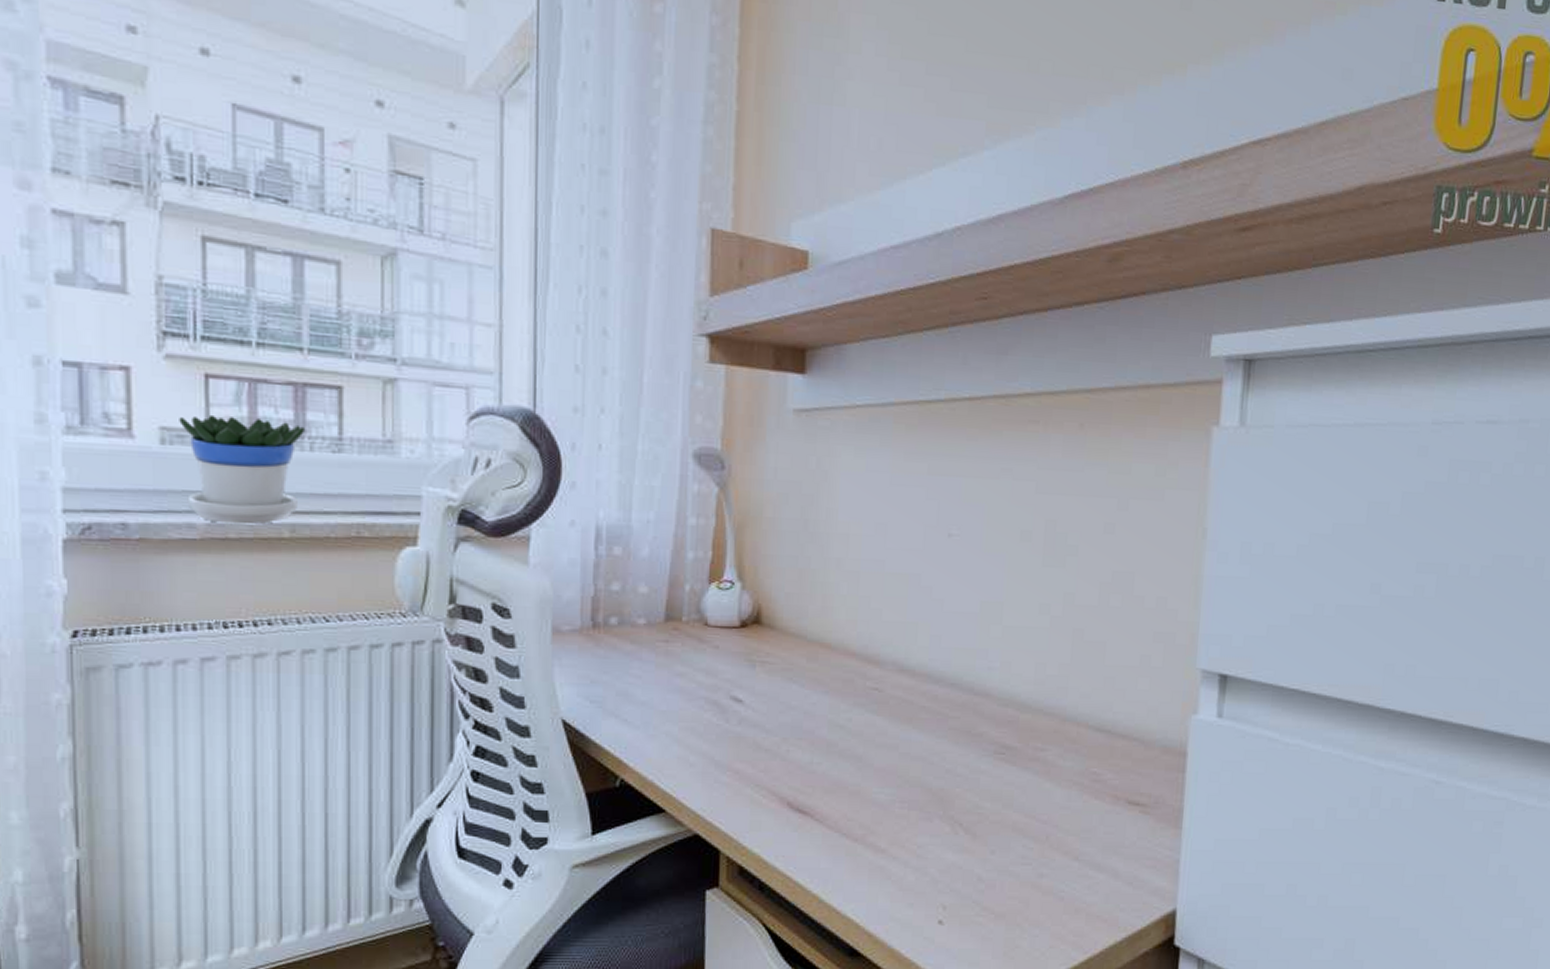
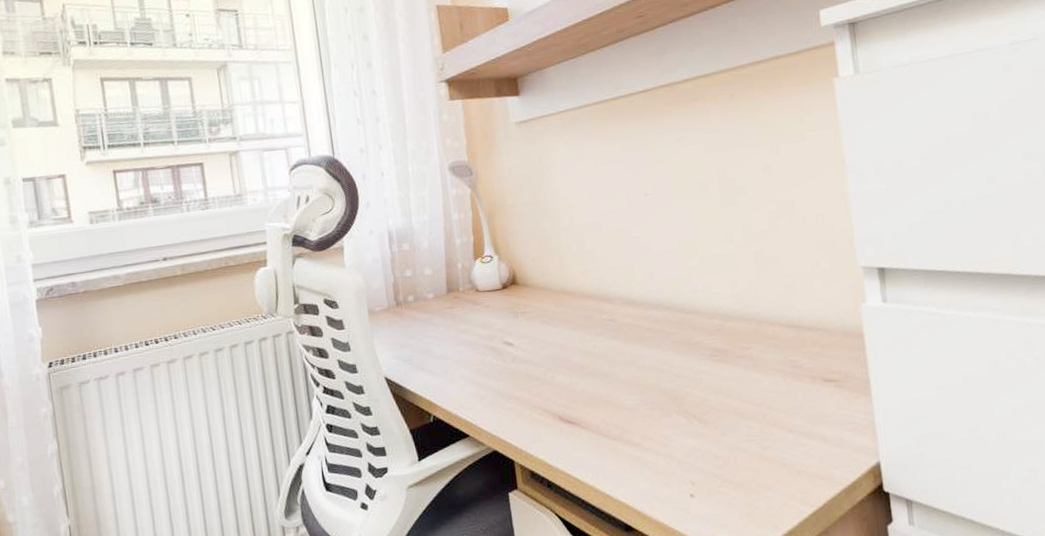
flowerpot: present [179,414,304,525] -> none [100,194,184,272]

